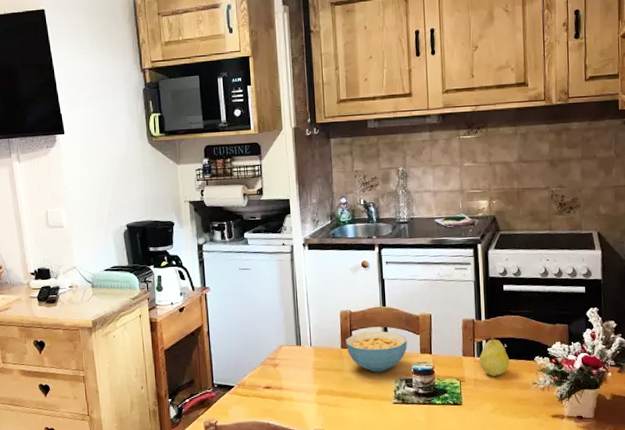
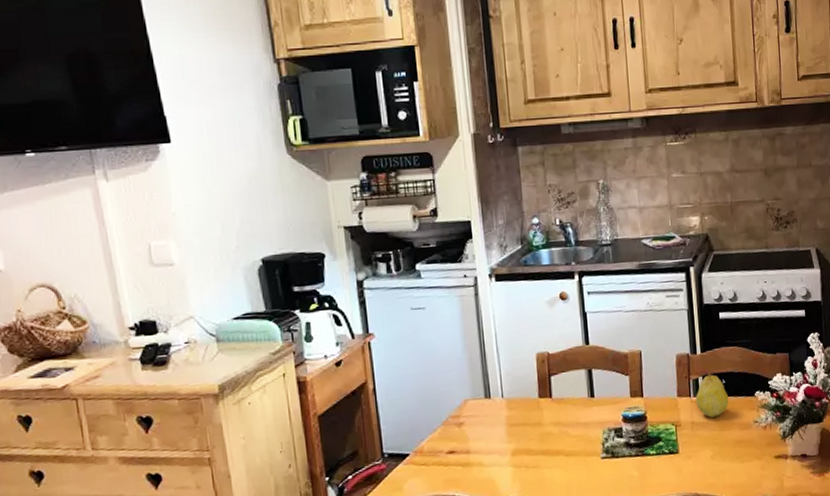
cereal bowl: present [346,331,407,372] -> none [544,374,616,424]

